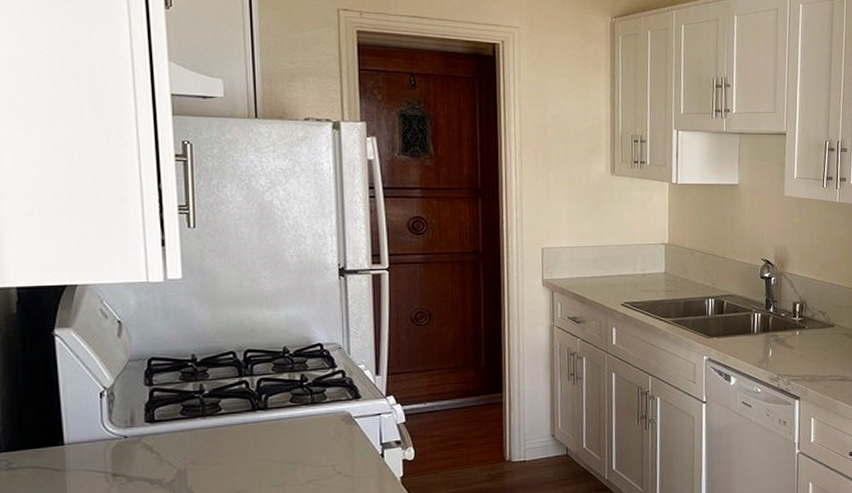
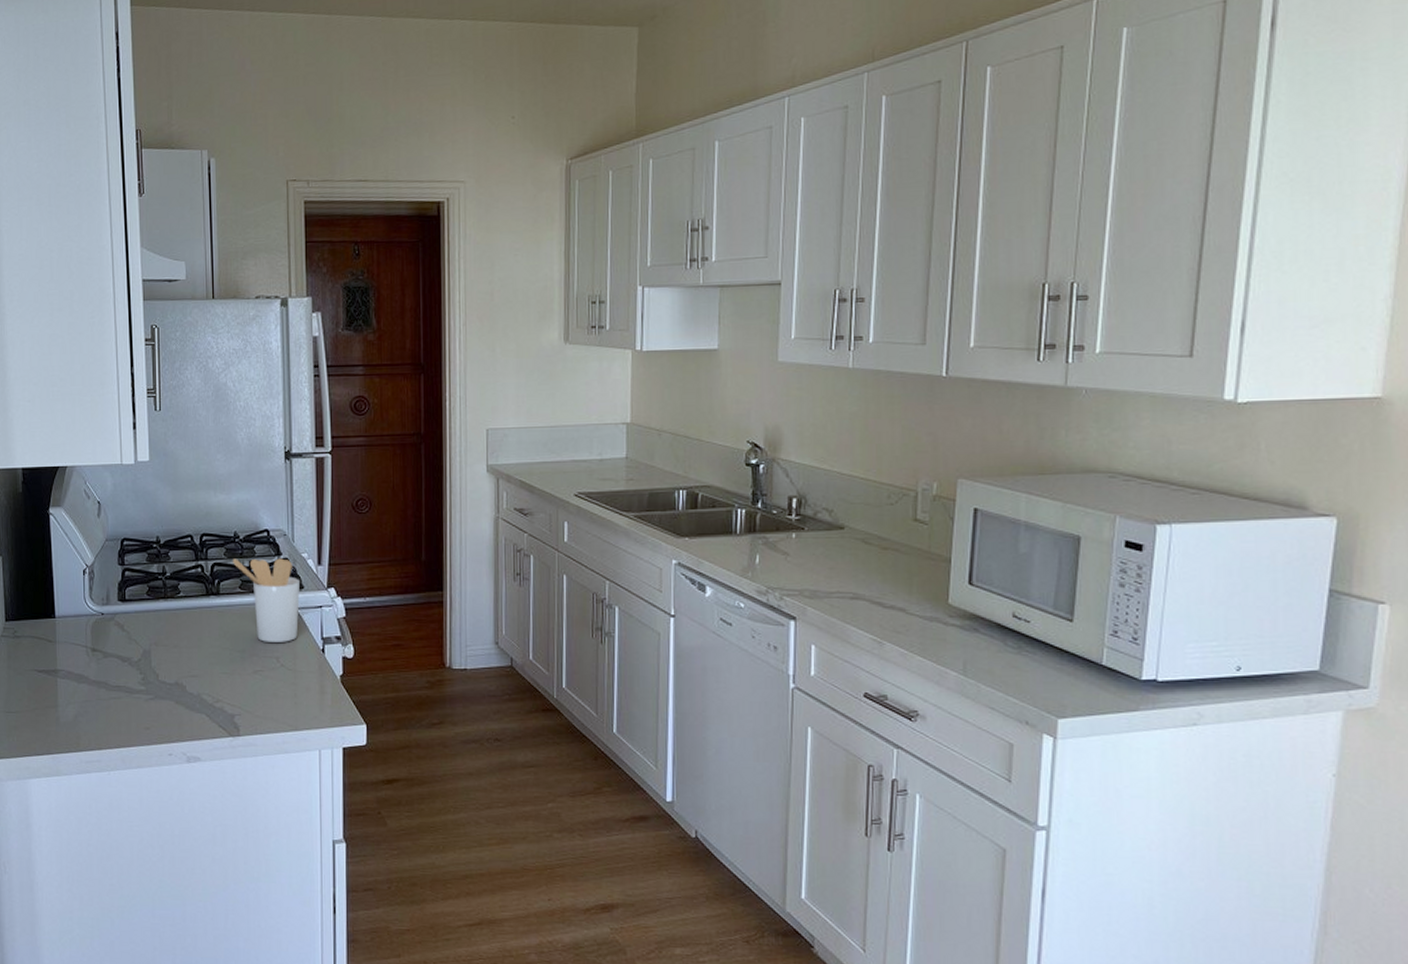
utensil holder: none [281,370,357,452] -> present [232,558,300,642]

